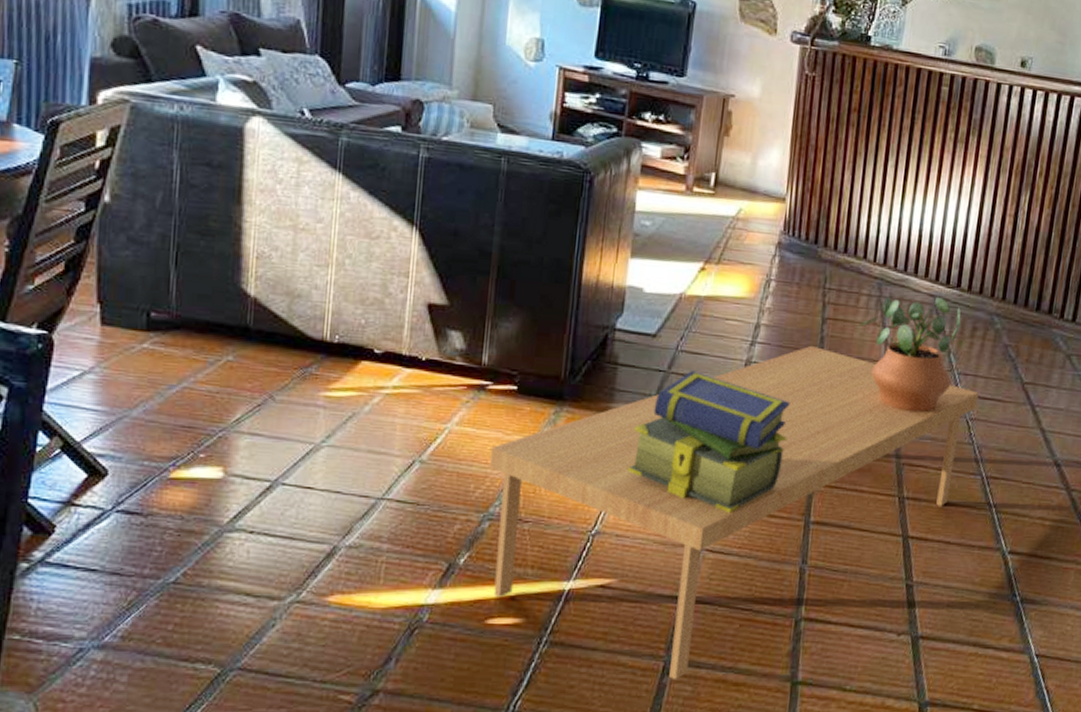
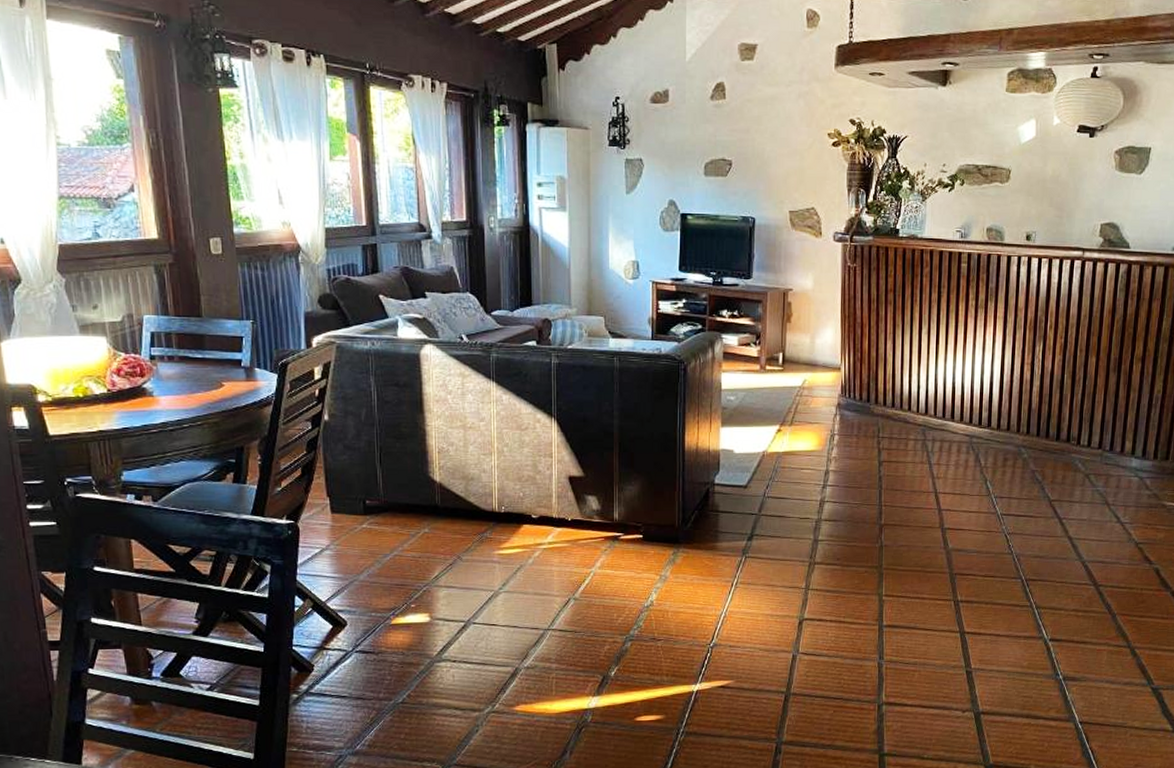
coffee table: present [489,345,979,680] -> none [627,484,1014,757]
stack of books: present [627,371,791,513] -> none [734,512,859,623]
potted plant: present [859,296,961,413] -> none [909,436,994,532]

